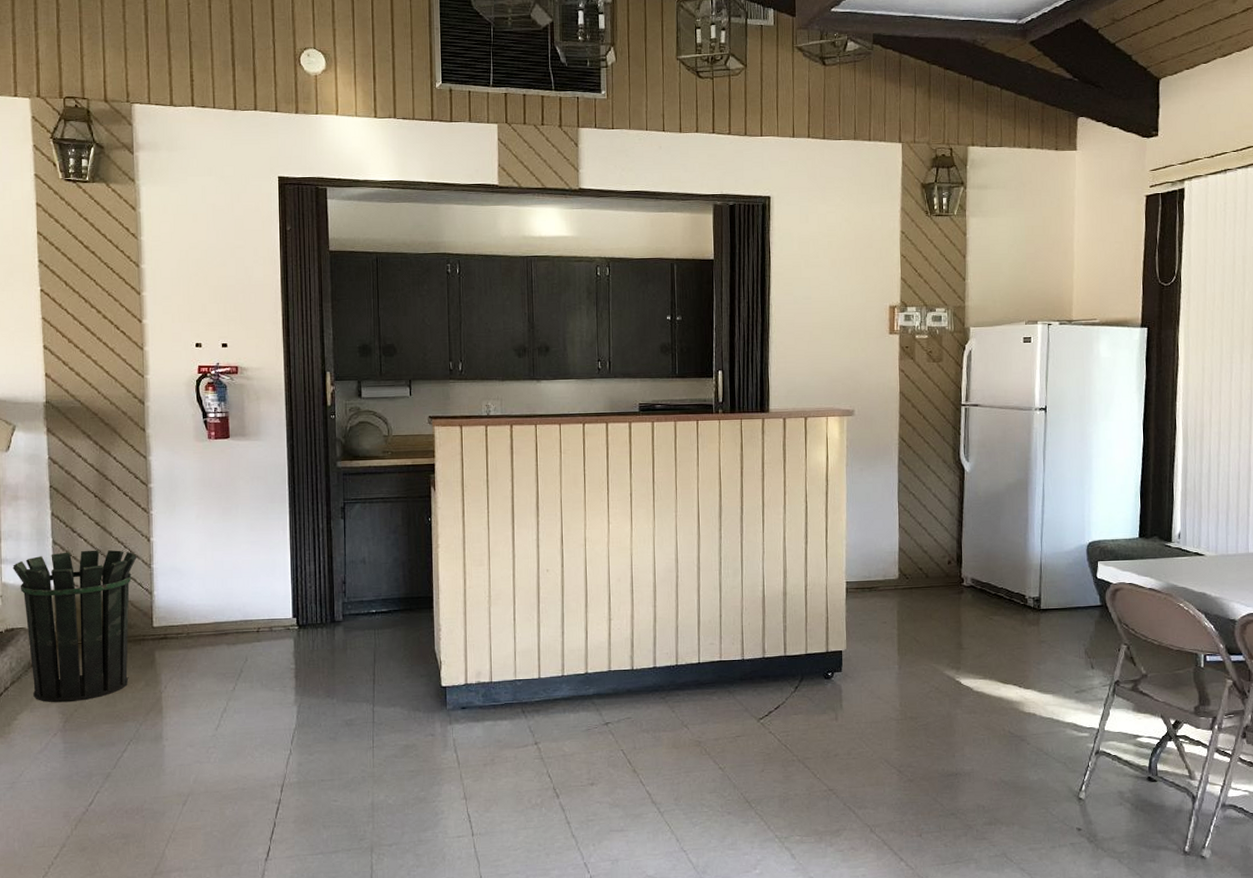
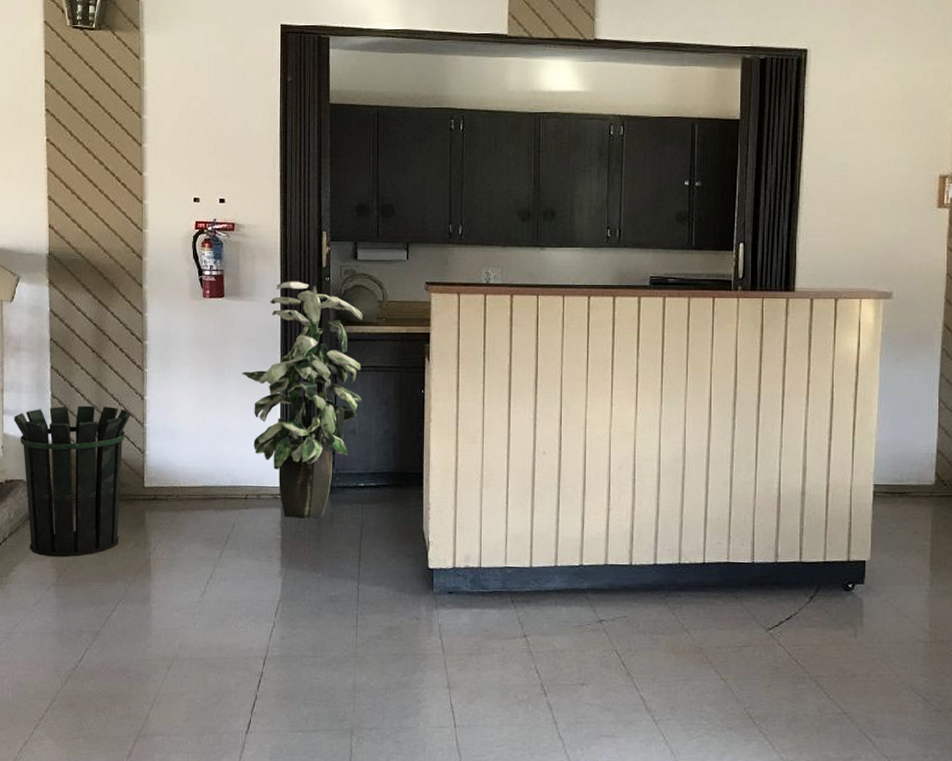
indoor plant: none [250,420,372,648] -> present [242,281,363,519]

